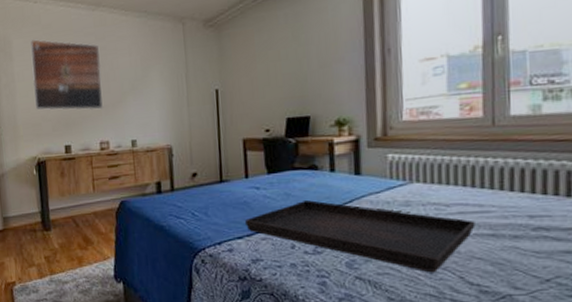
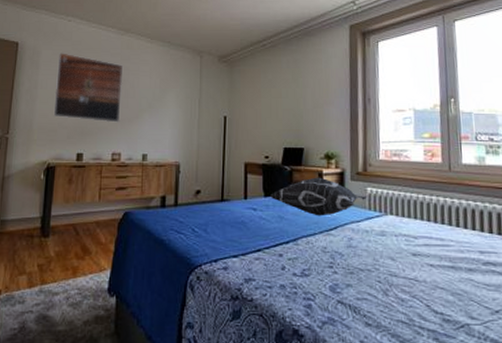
serving tray: present [245,200,476,273] -> none [241,224,438,300]
decorative pillow: none [273,147,389,190] -> present [269,177,368,216]

